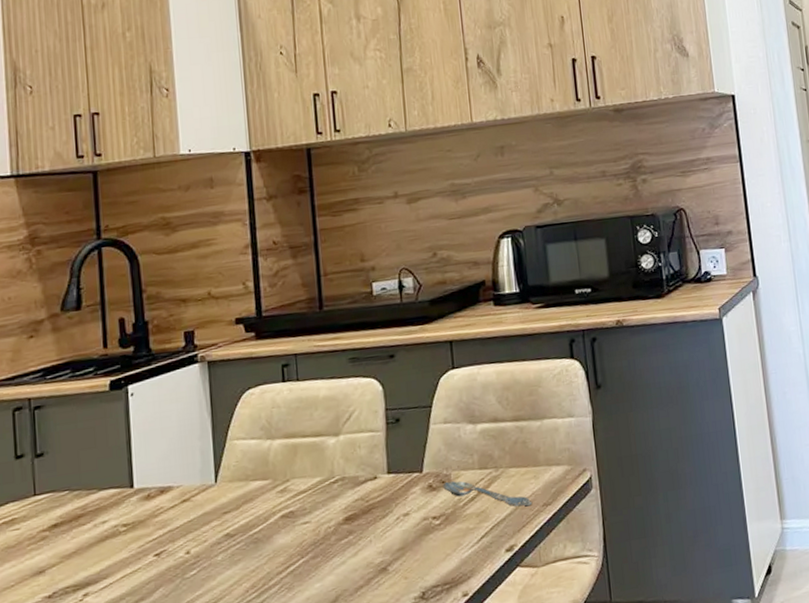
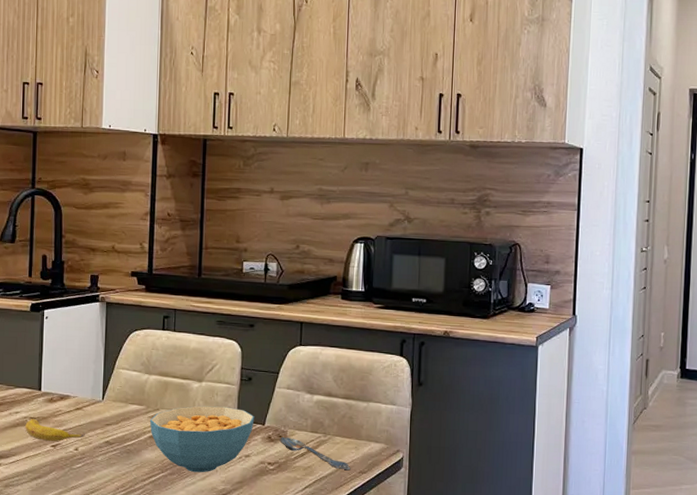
banana: none [117,525,199,551] -> present [25,419,86,441]
cereal bowl: none [278,459,410,550] -> present [149,405,255,473]

